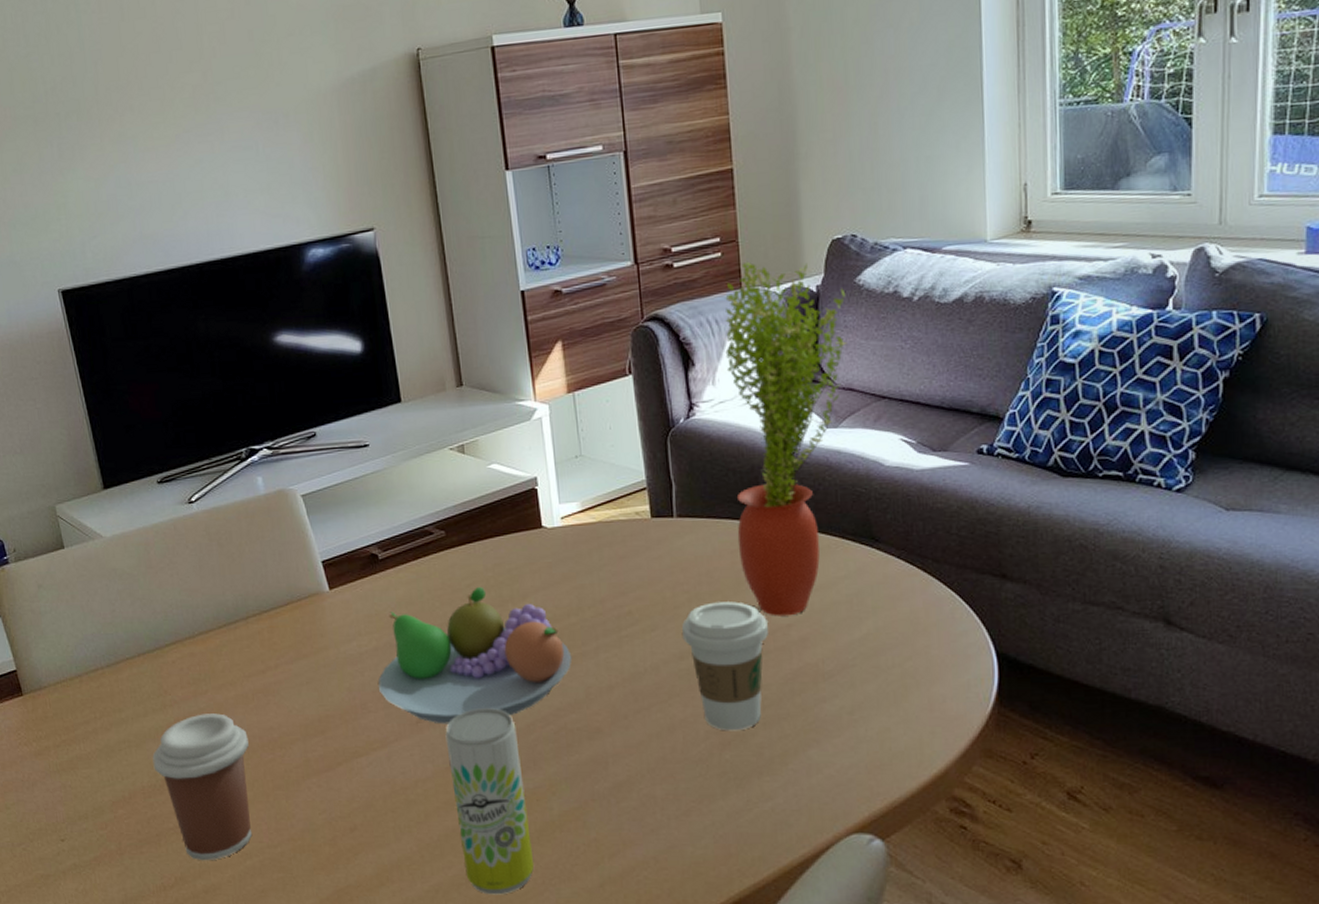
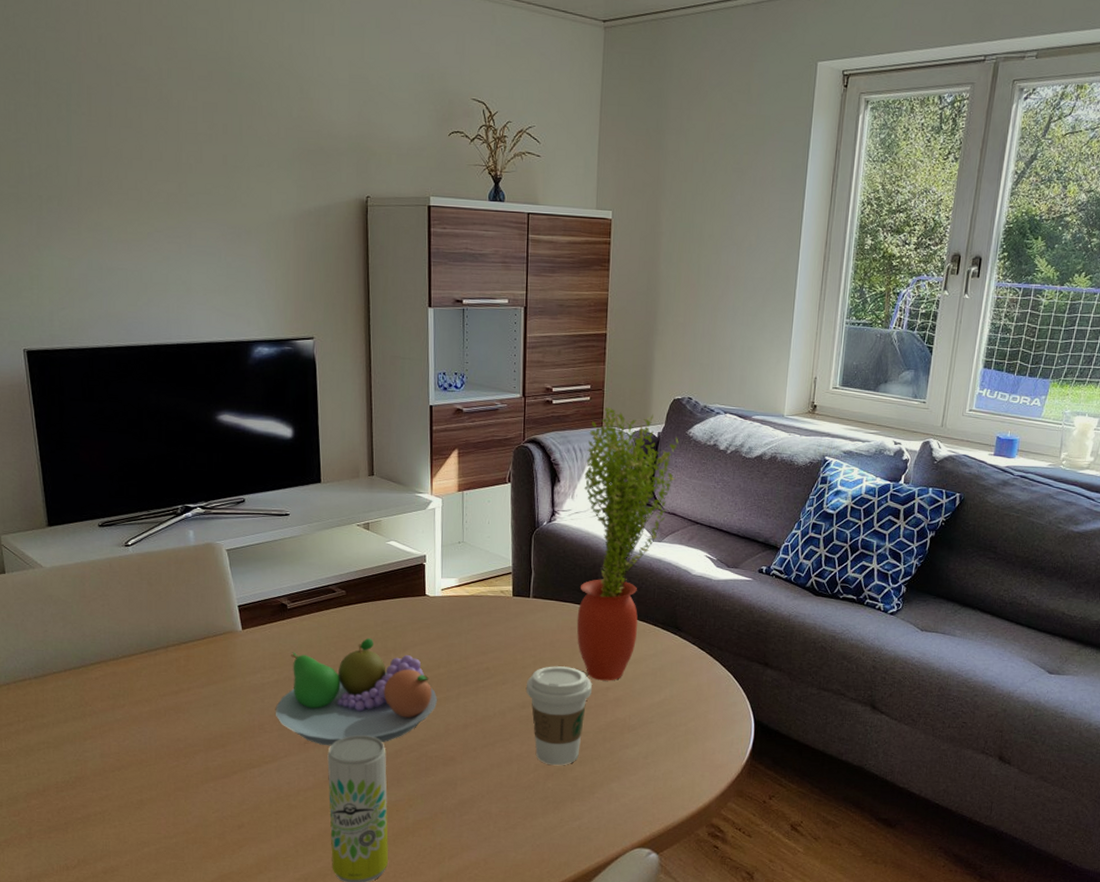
coffee cup: present [152,713,253,861] -> none [68,724,157,847]

